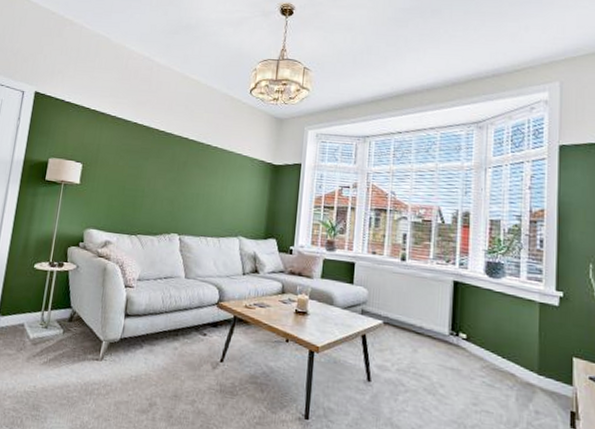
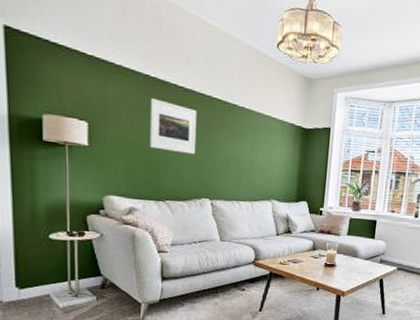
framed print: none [129,142,174,191] -> present [149,98,197,155]

